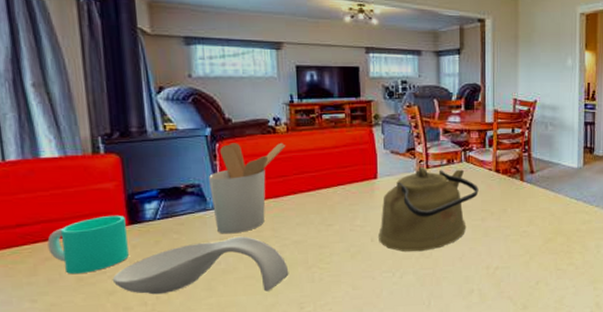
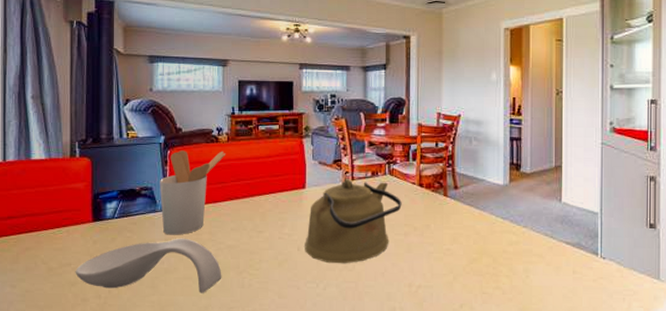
cup: present [47,215,129,275] -> none [29,212,90,265]

